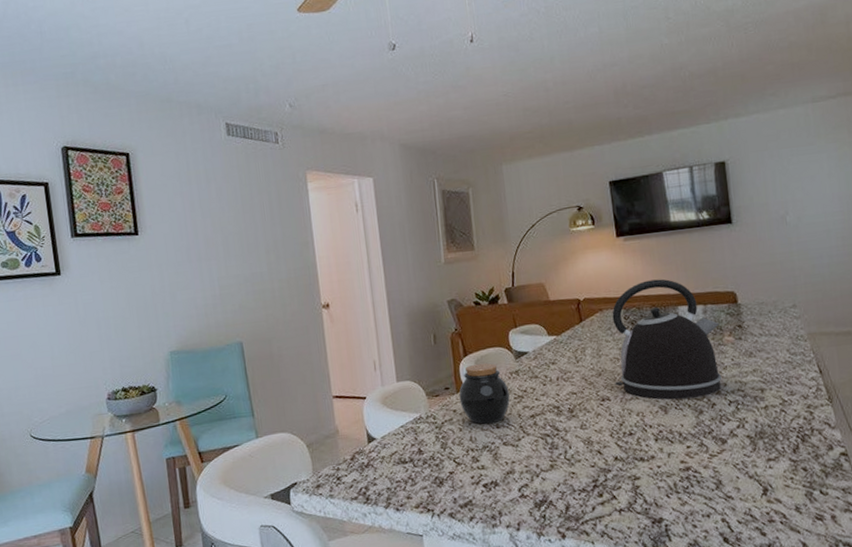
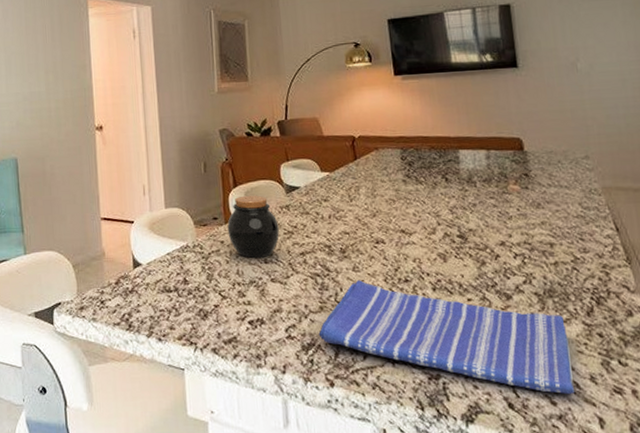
dish towel: none [550,437,783,526] -> present [318,280,575,395]
kettle: present [612,279,722,400] -> none [388,120,507,248]

